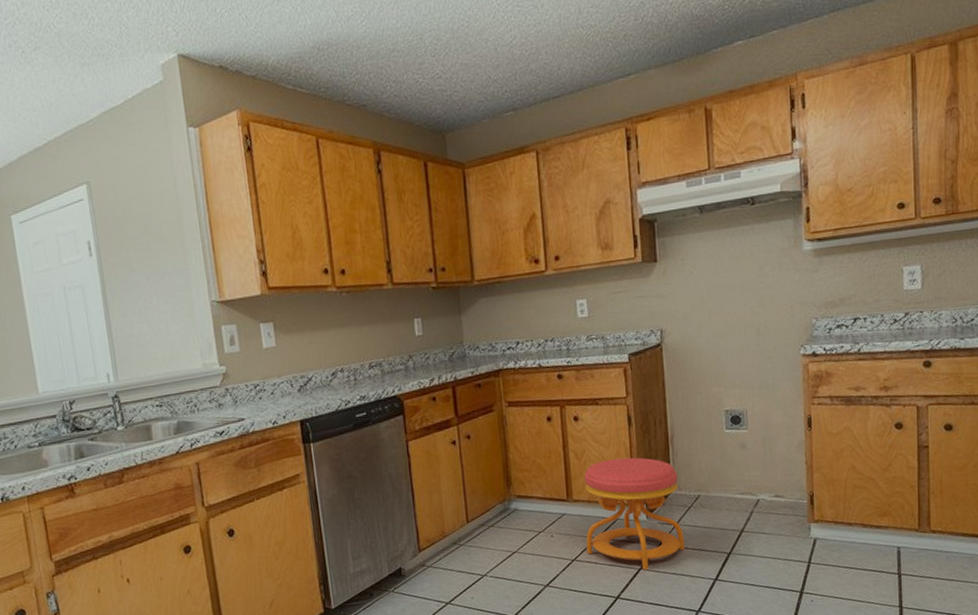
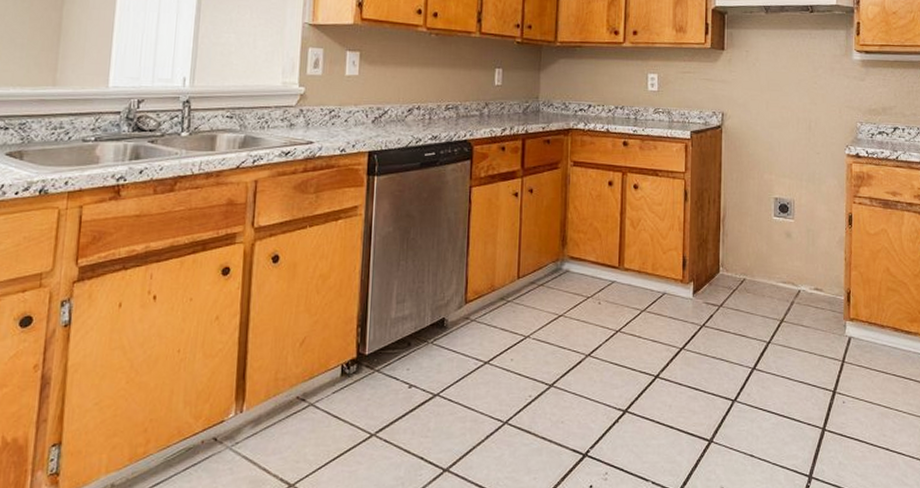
stool: present [584,457,685,570] -> none [632,231,727,350]

